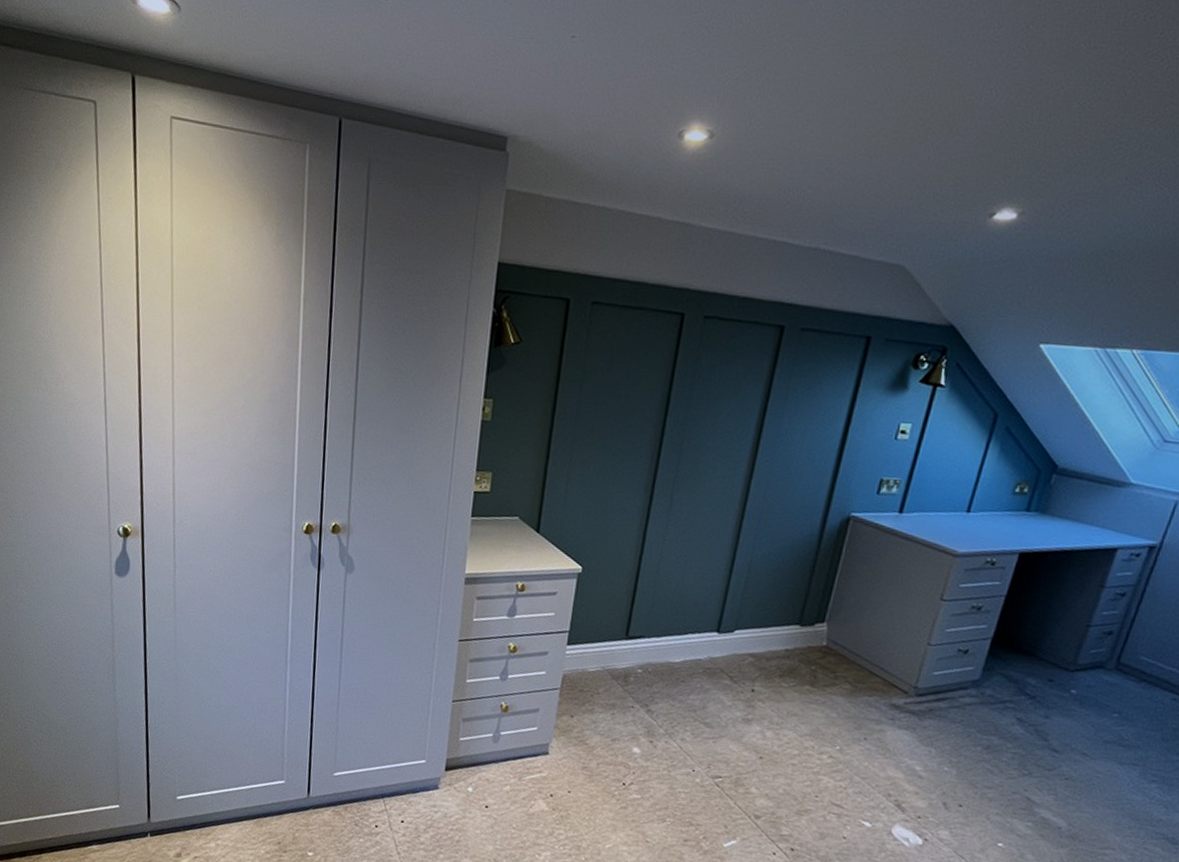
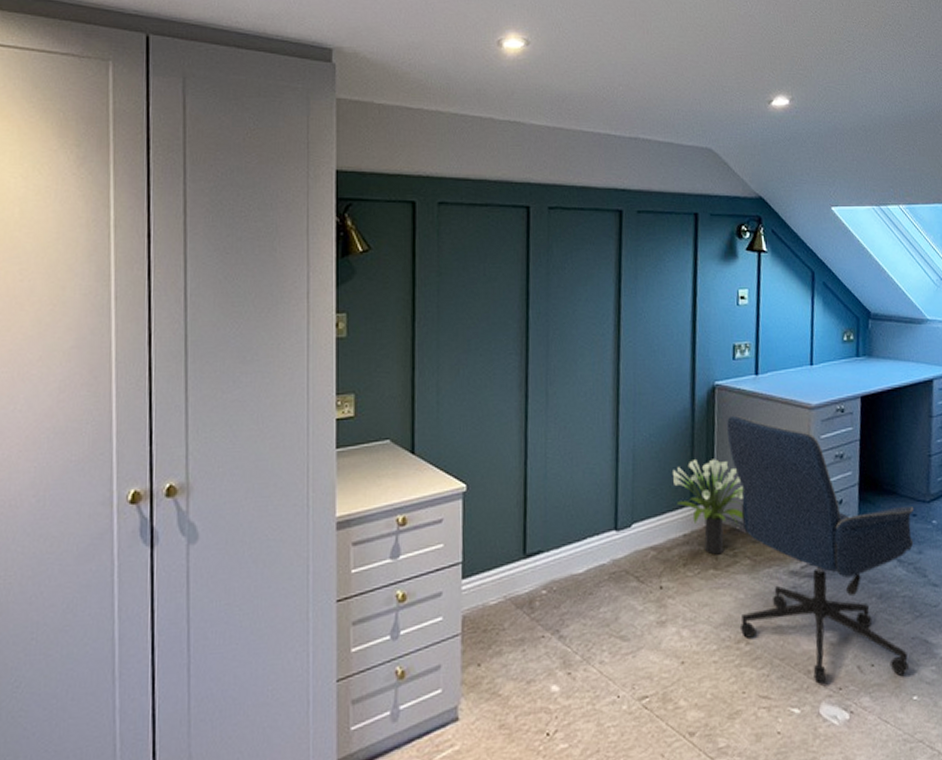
potted plant: none [784,583,860,675] -> present [673,459,744,555]
office chair: none [825,548,1053,822] -> present [727,415,914,684]

